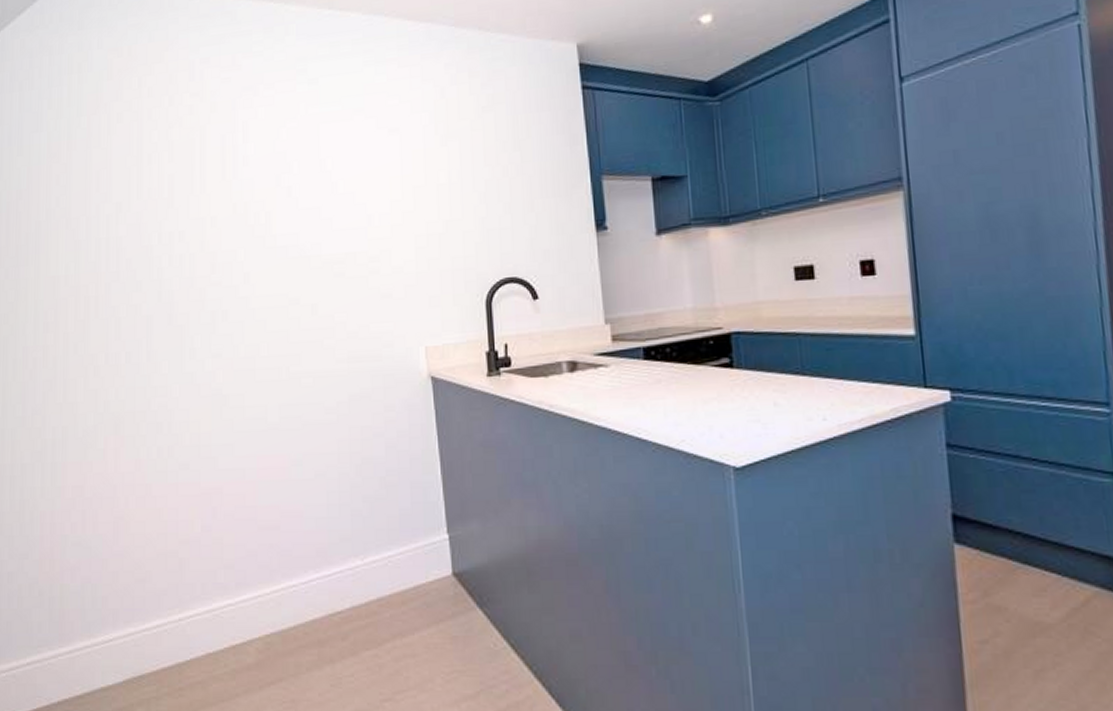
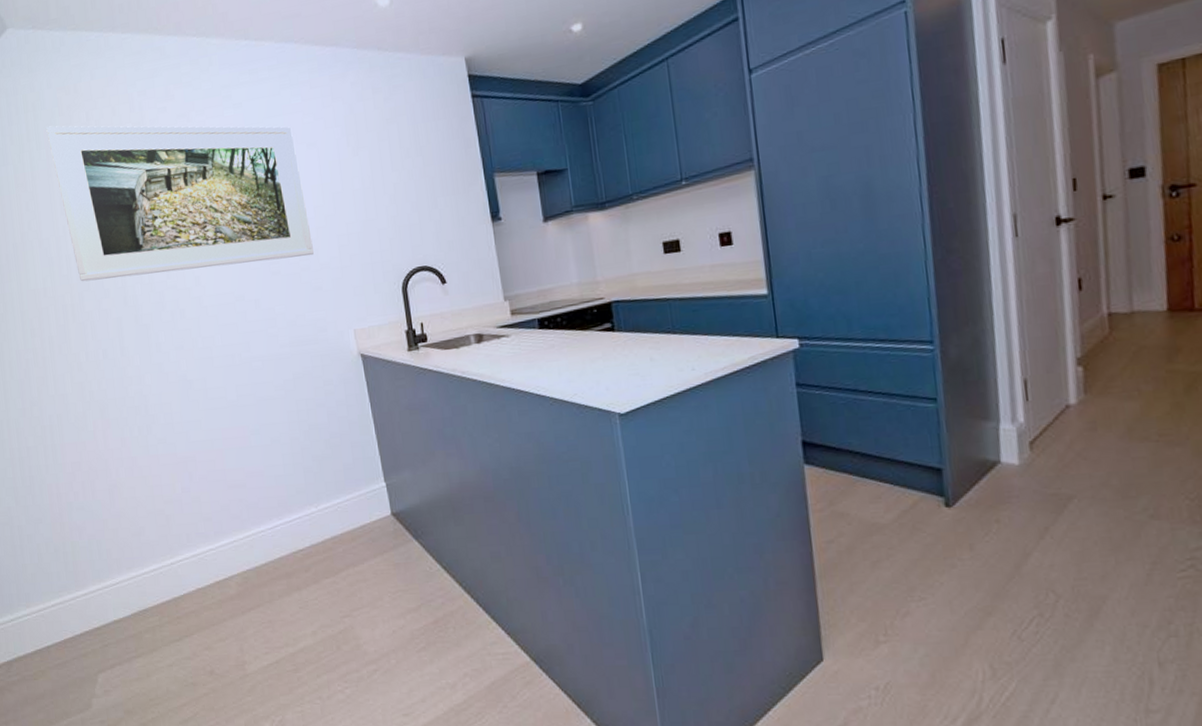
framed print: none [91,90,387,271] -> present [46,126,315,282]

